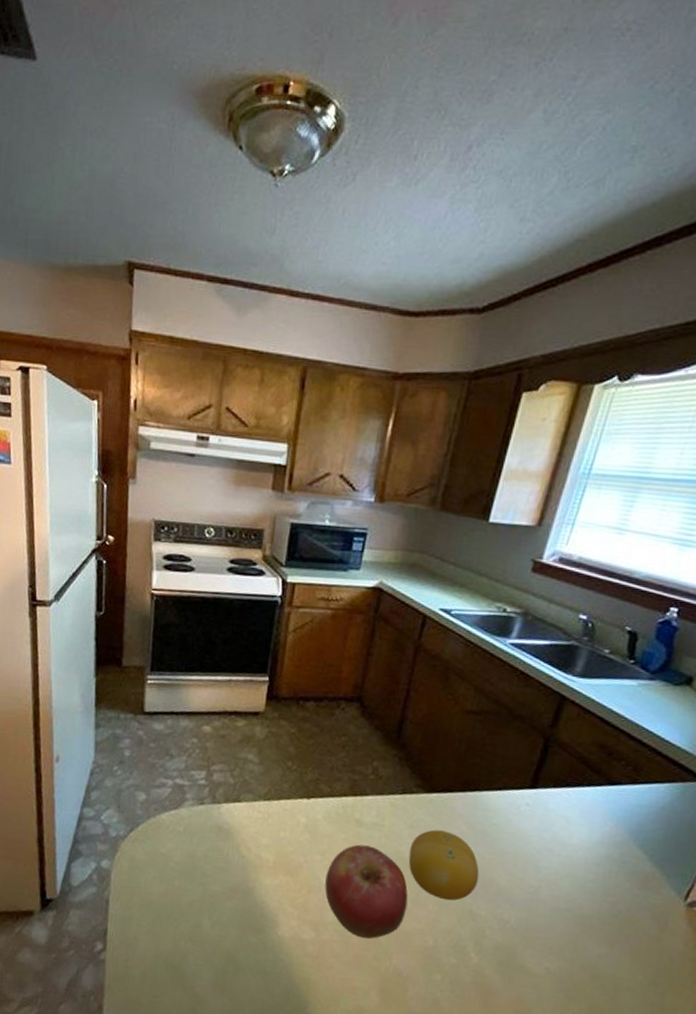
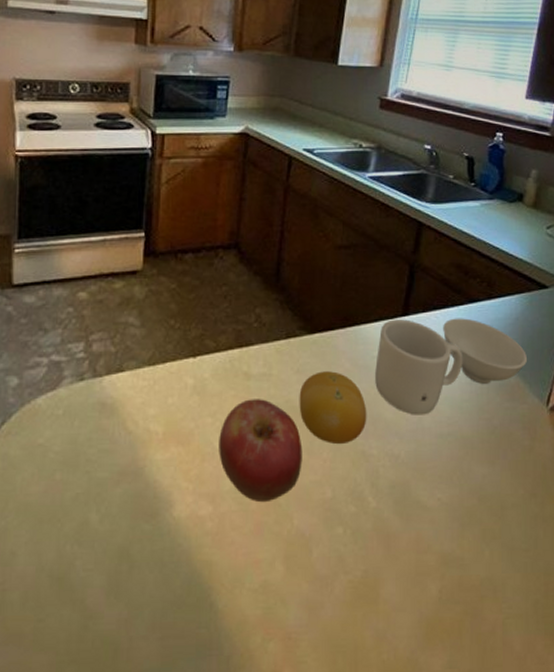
mug: none [491,790,593,888] -> present [375,319,463,415]
bowl: none [574,797,670,869] -> present [443,318,528,384]

